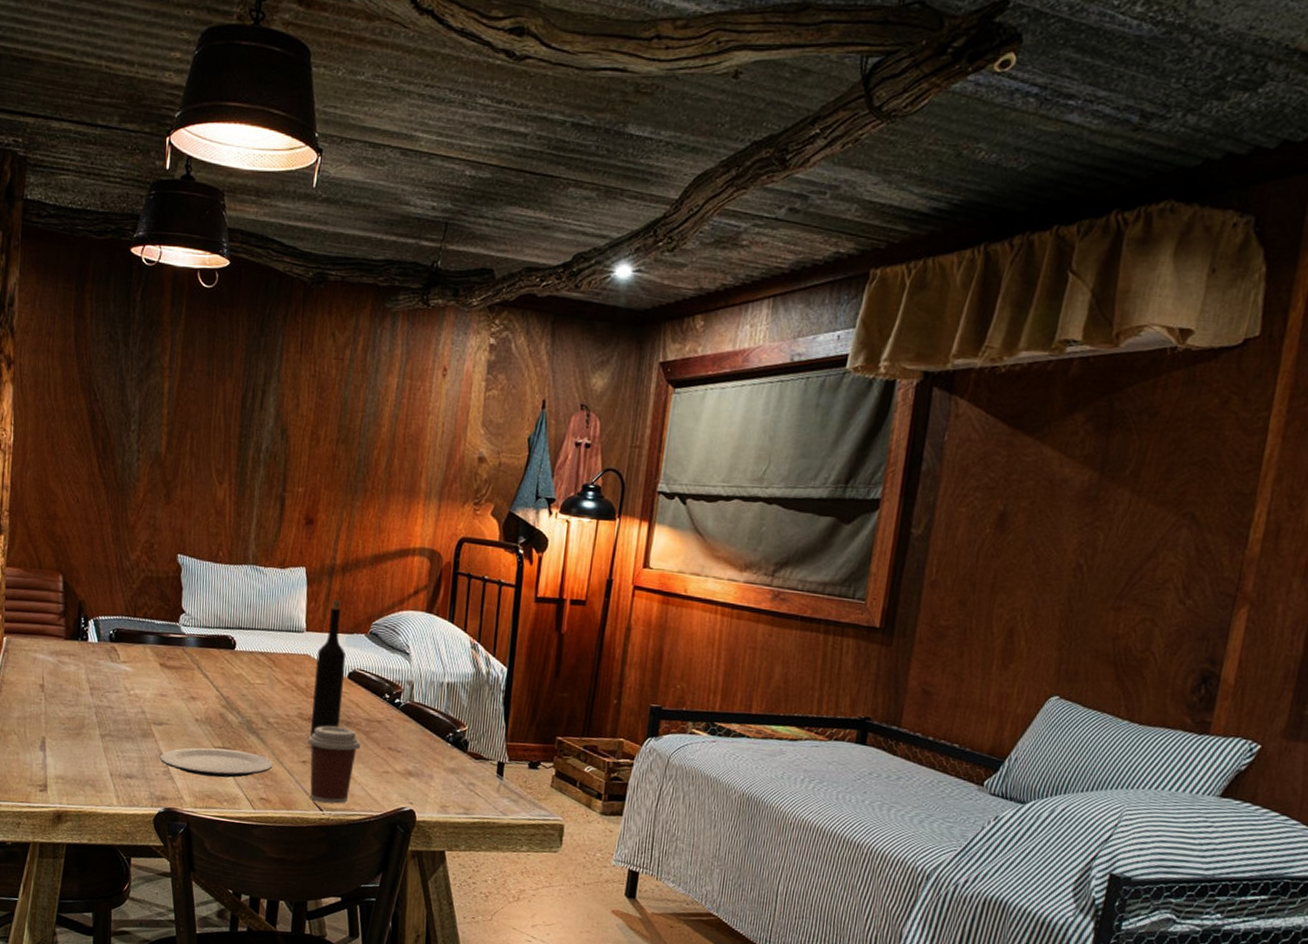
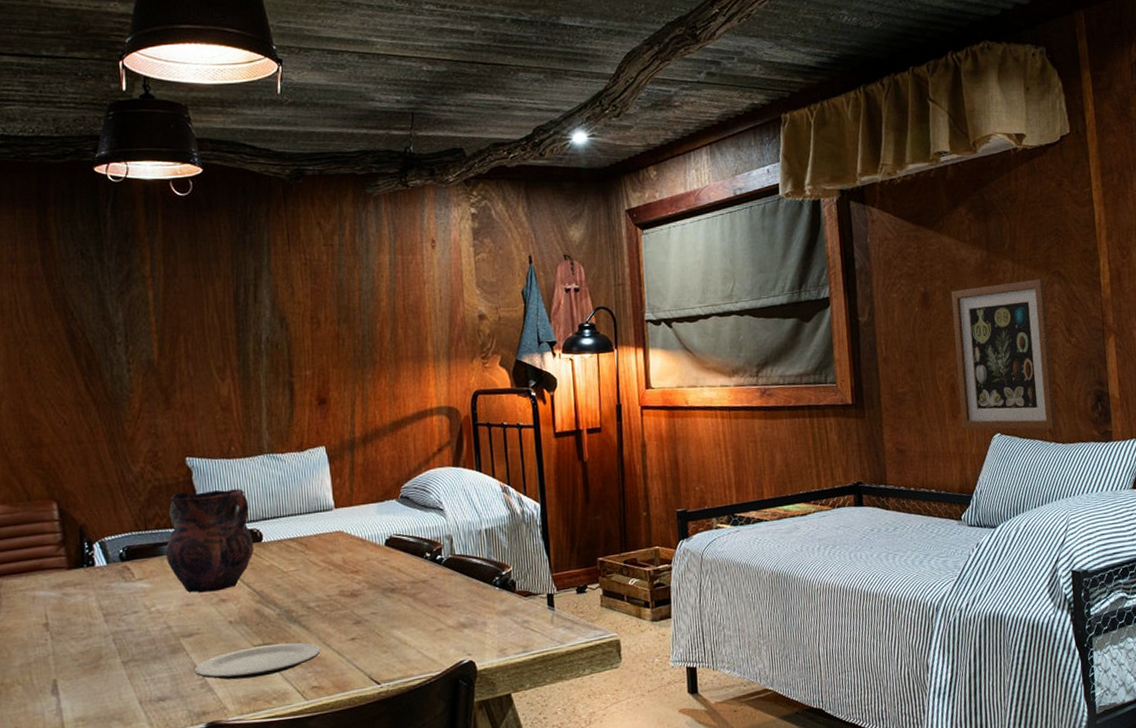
vase: none [148,586,228,689] -> present [165,489,254,593]
coffee cup: present [307,725,361,804] -> none [353,595,409,676]
wine bottle: present [310,600,346,737] -> none [350,472,384,612]
wall art: none [1011,515,1170,706] -> present [951,279,1057,430]

